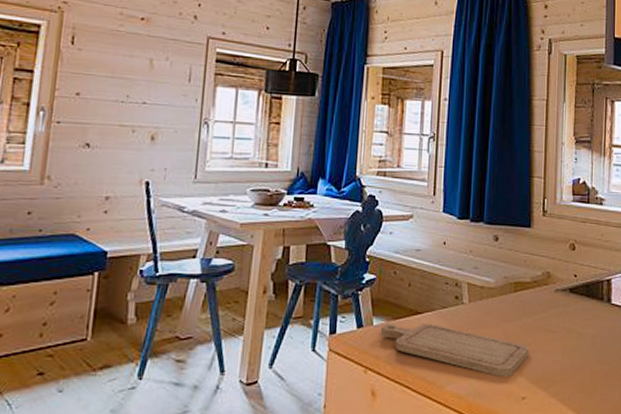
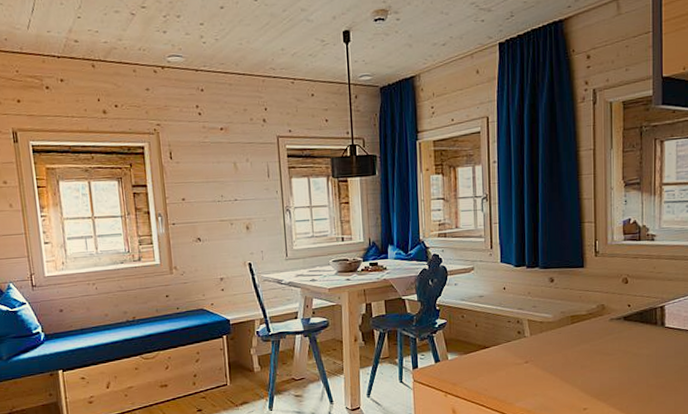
chopping board: present [380,323,529,377] -> none [454,354,588,393]

